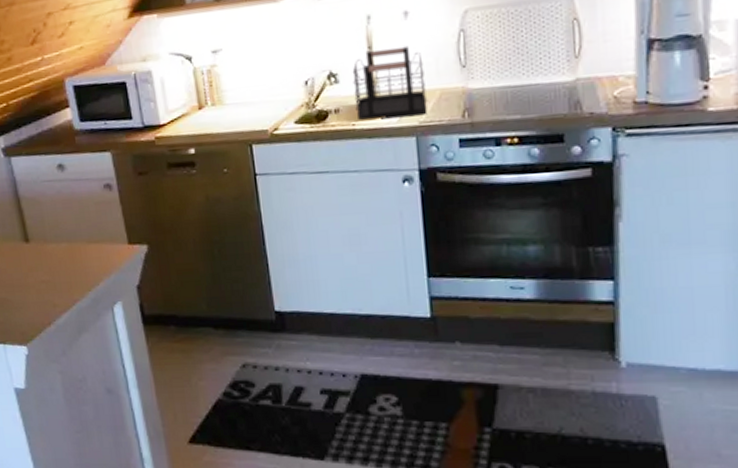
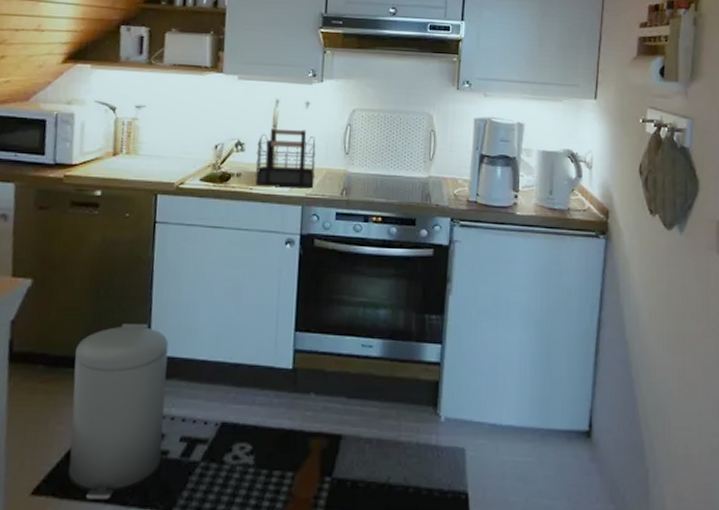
pedal bin: none [202,280,306,448] -> present [68,324,169,500]

